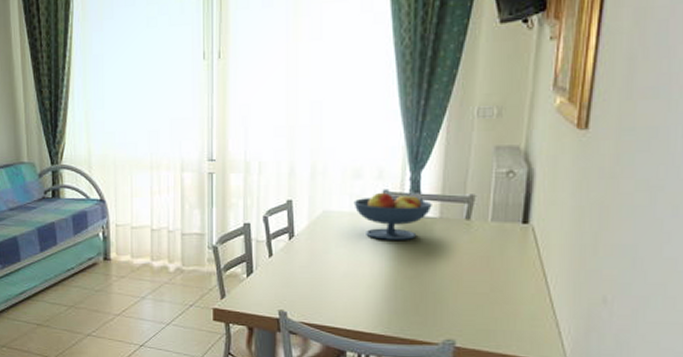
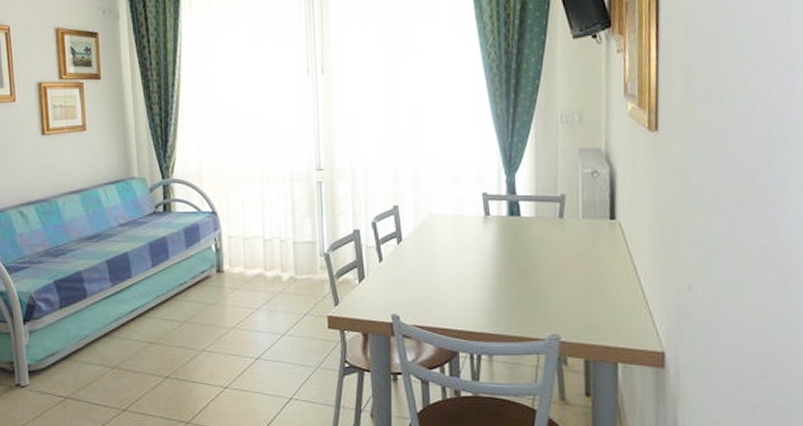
fruit bowl: present [353,192,432,240] -> none [455,194,528,240]

